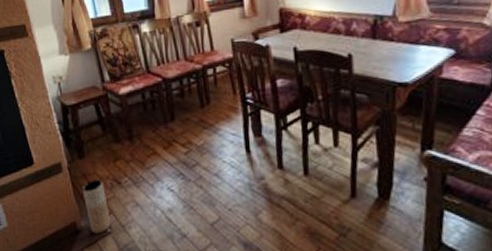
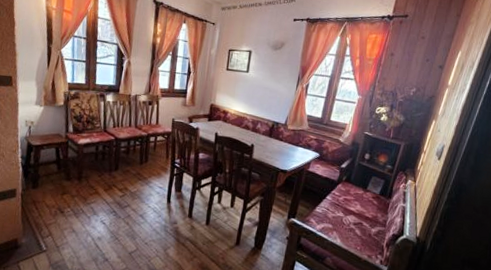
vase: present [82,180,111,234] -> none [29,207,49,251]

